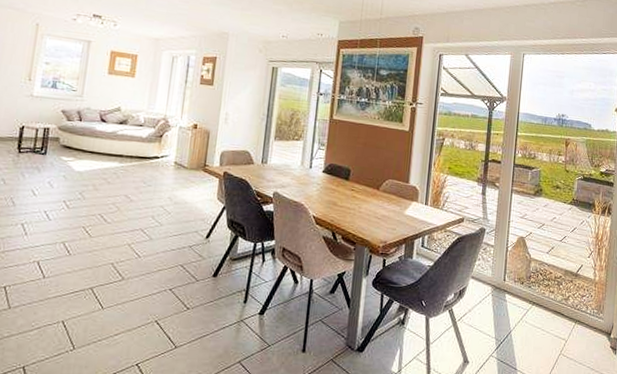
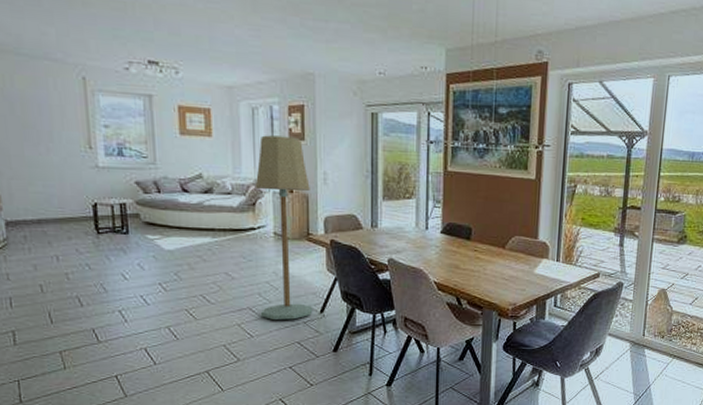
floor lamp: none [150,79,213,243] -> present [254,135,313,320]

